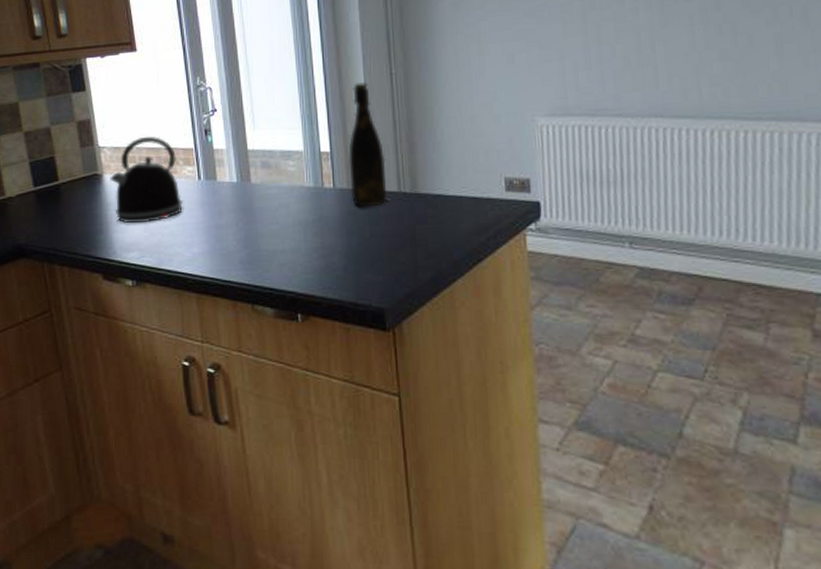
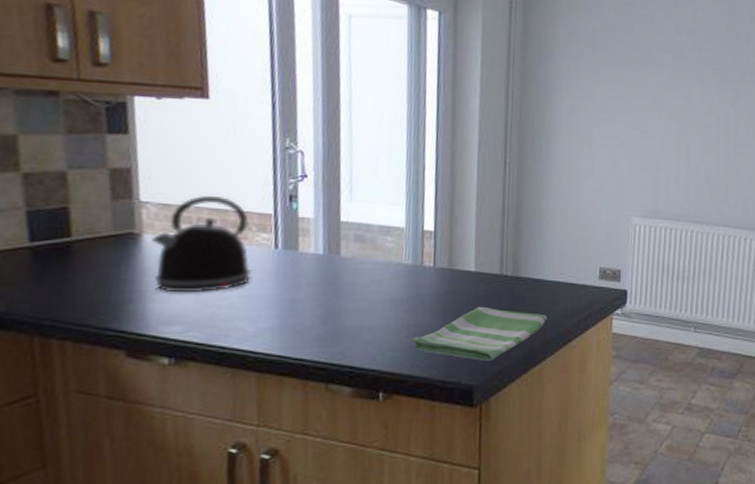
dish towel: none [320,226,453,283] -> present [411,306,547,361]
bottle: present [348,82,388,207] -> none [452,167,491,288]

